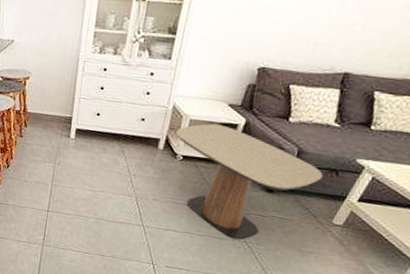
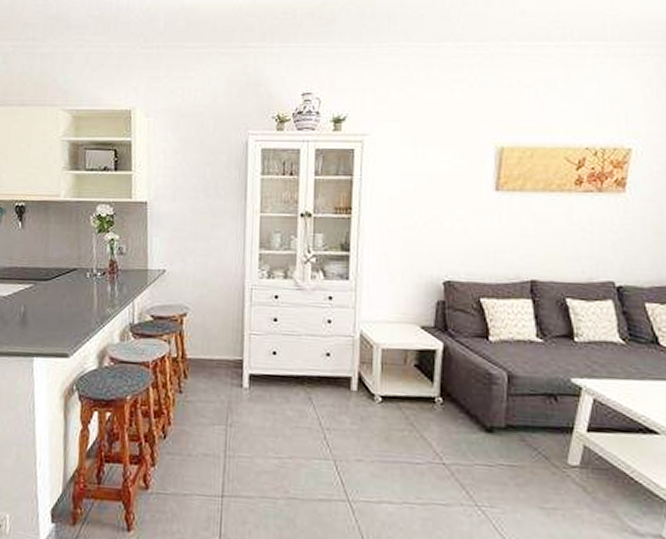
side table: present [176,123,323,240] -> none [369,352,542,504]

